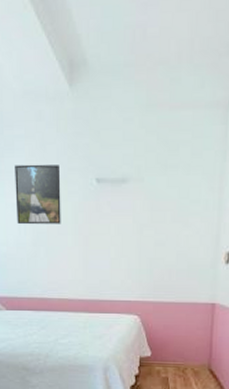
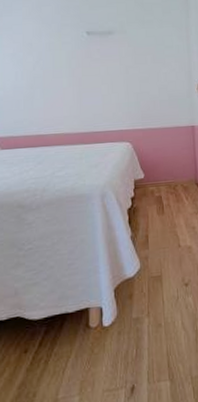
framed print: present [15,164,61,225] -> none [13,21,56,71]

